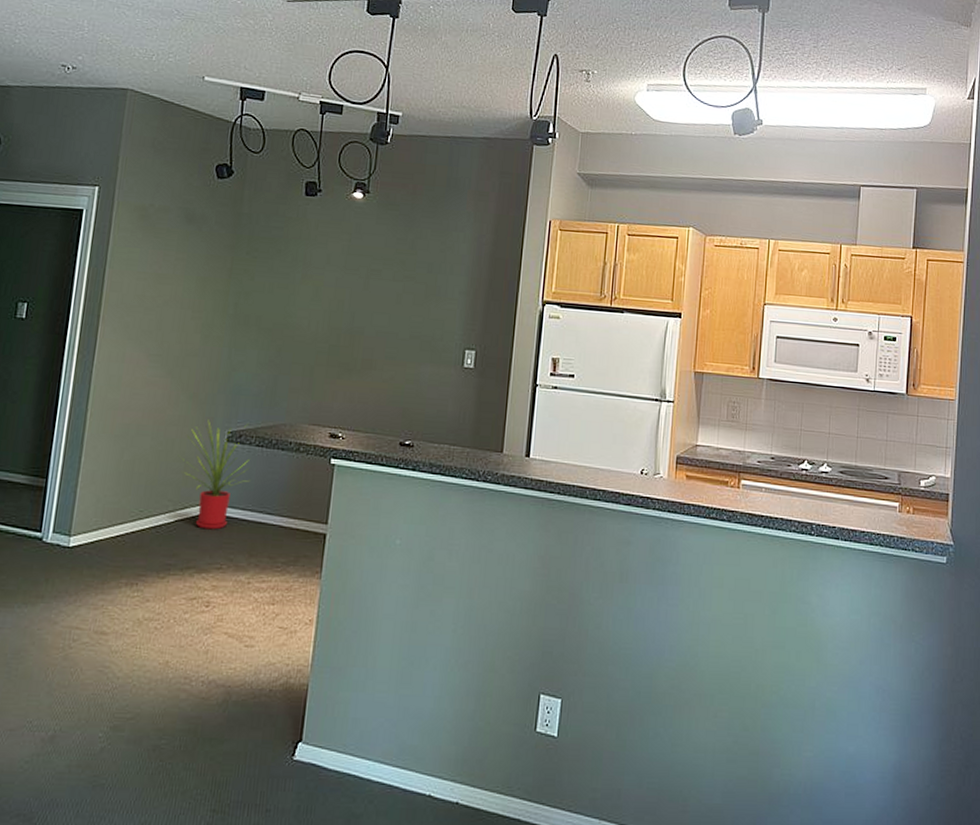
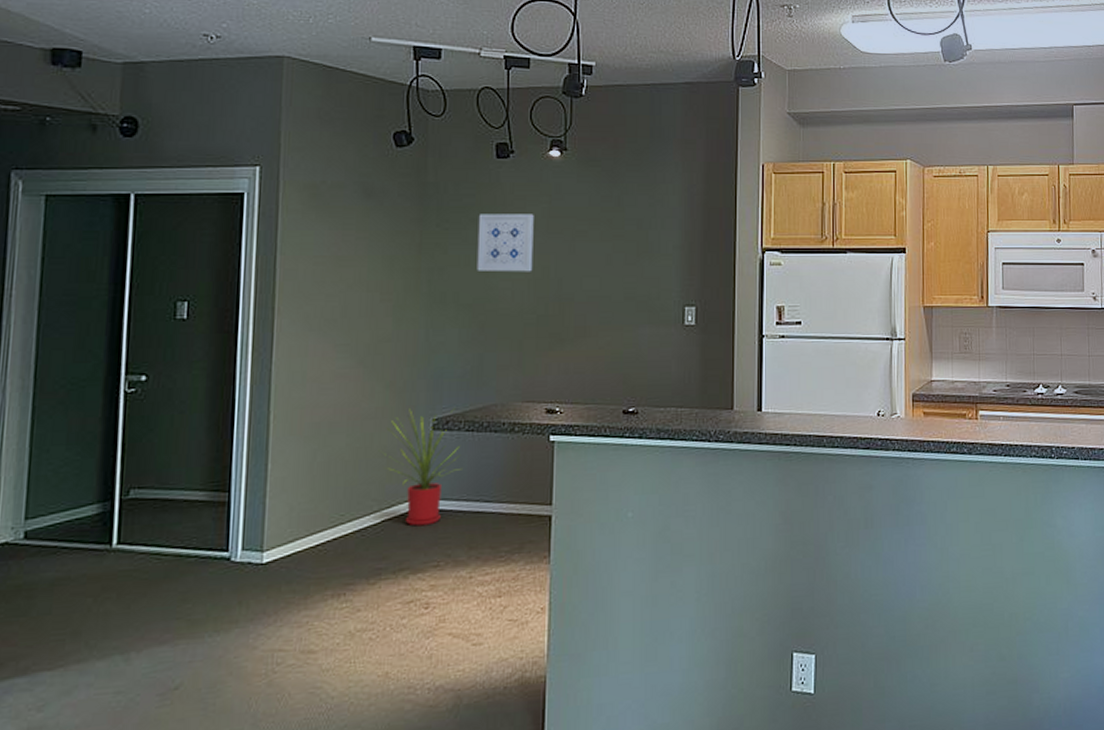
wall art: none [279,246,334,304] -> present [477,214,534,272]

